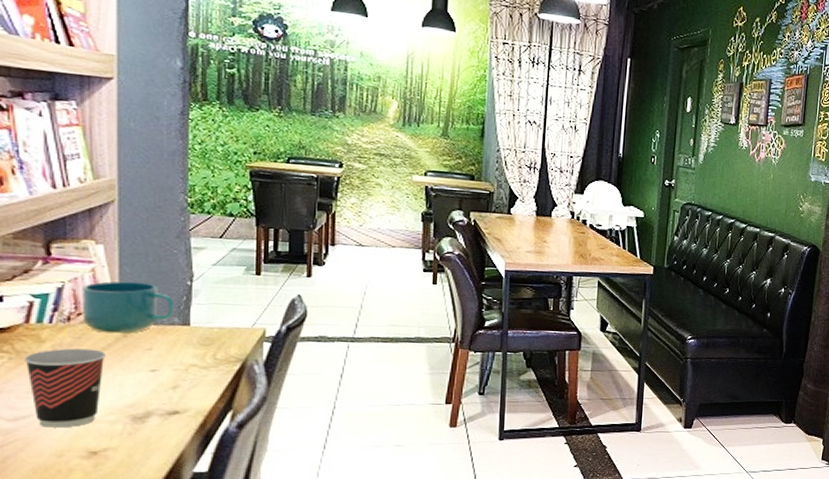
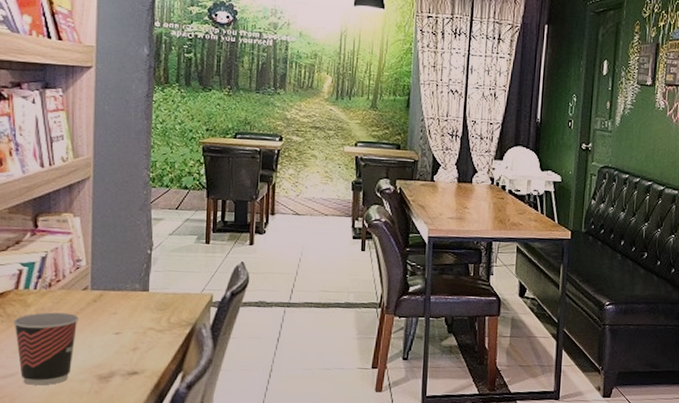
cup: present [82,281,174,334] -> none [61,250,136,299]

